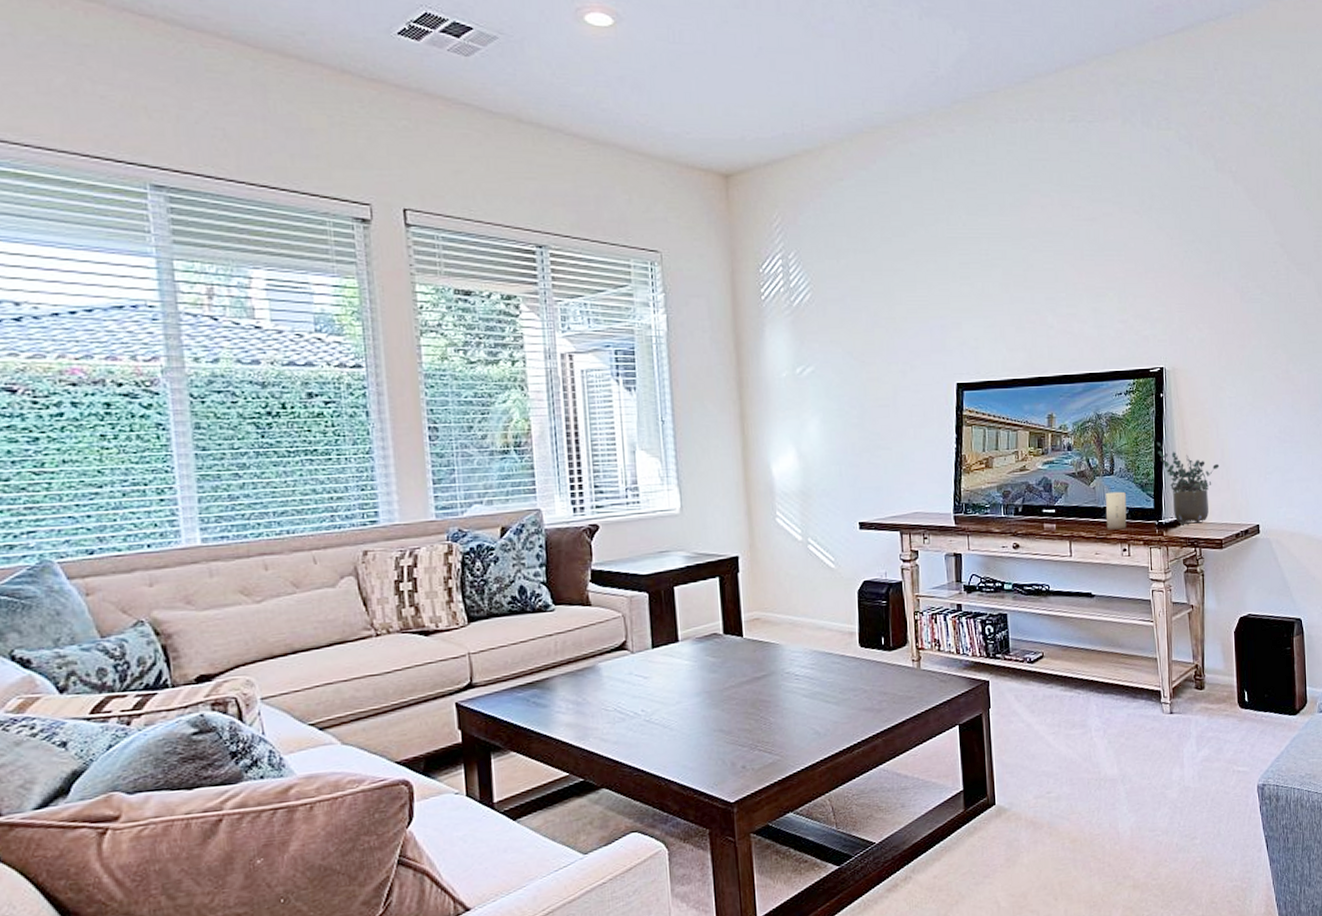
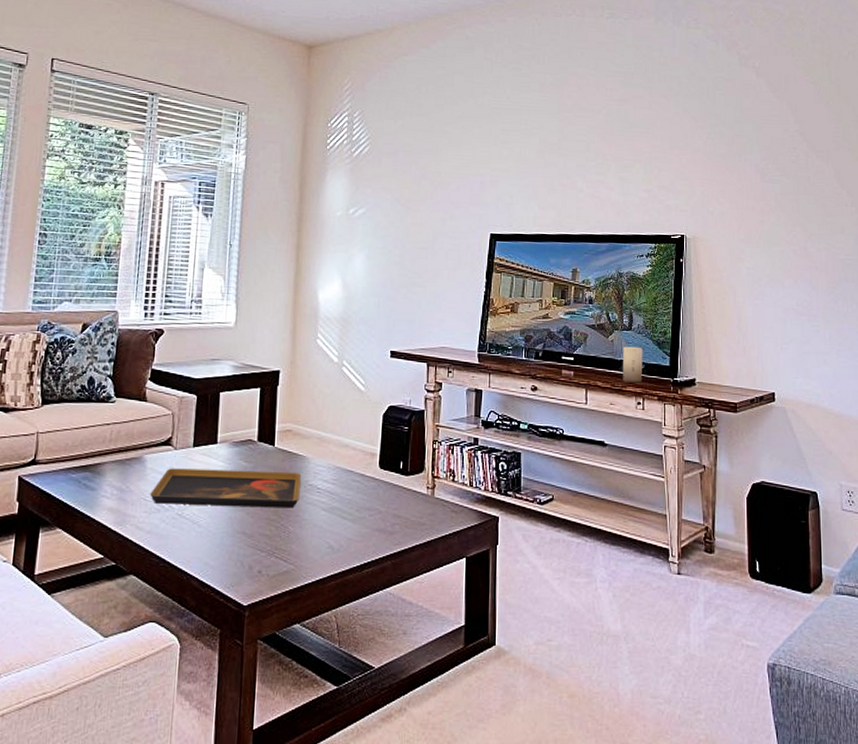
decorative tray: none [611,661,777,713] -> present [150,468,301,509]
potted plant: present [1157,442,1220,526] -> none [675,304,736,386]

